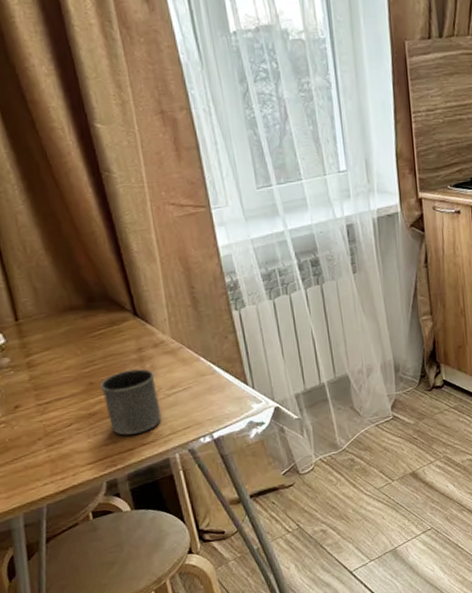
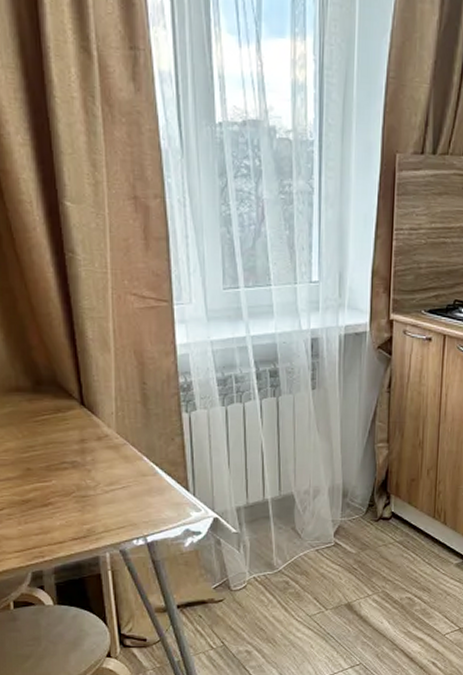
mug: present [99,368,162,436] -> none [37,460,97,527]

